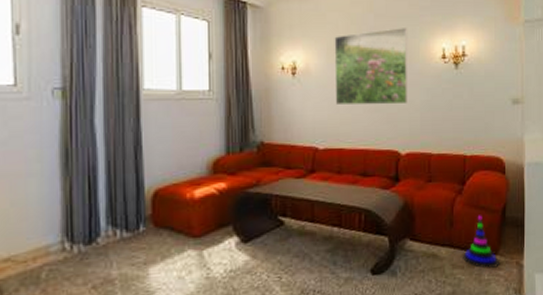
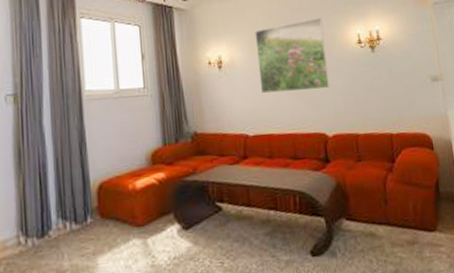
stacking toy: present [463,215,499,269] -> none [401,191,440,246]

